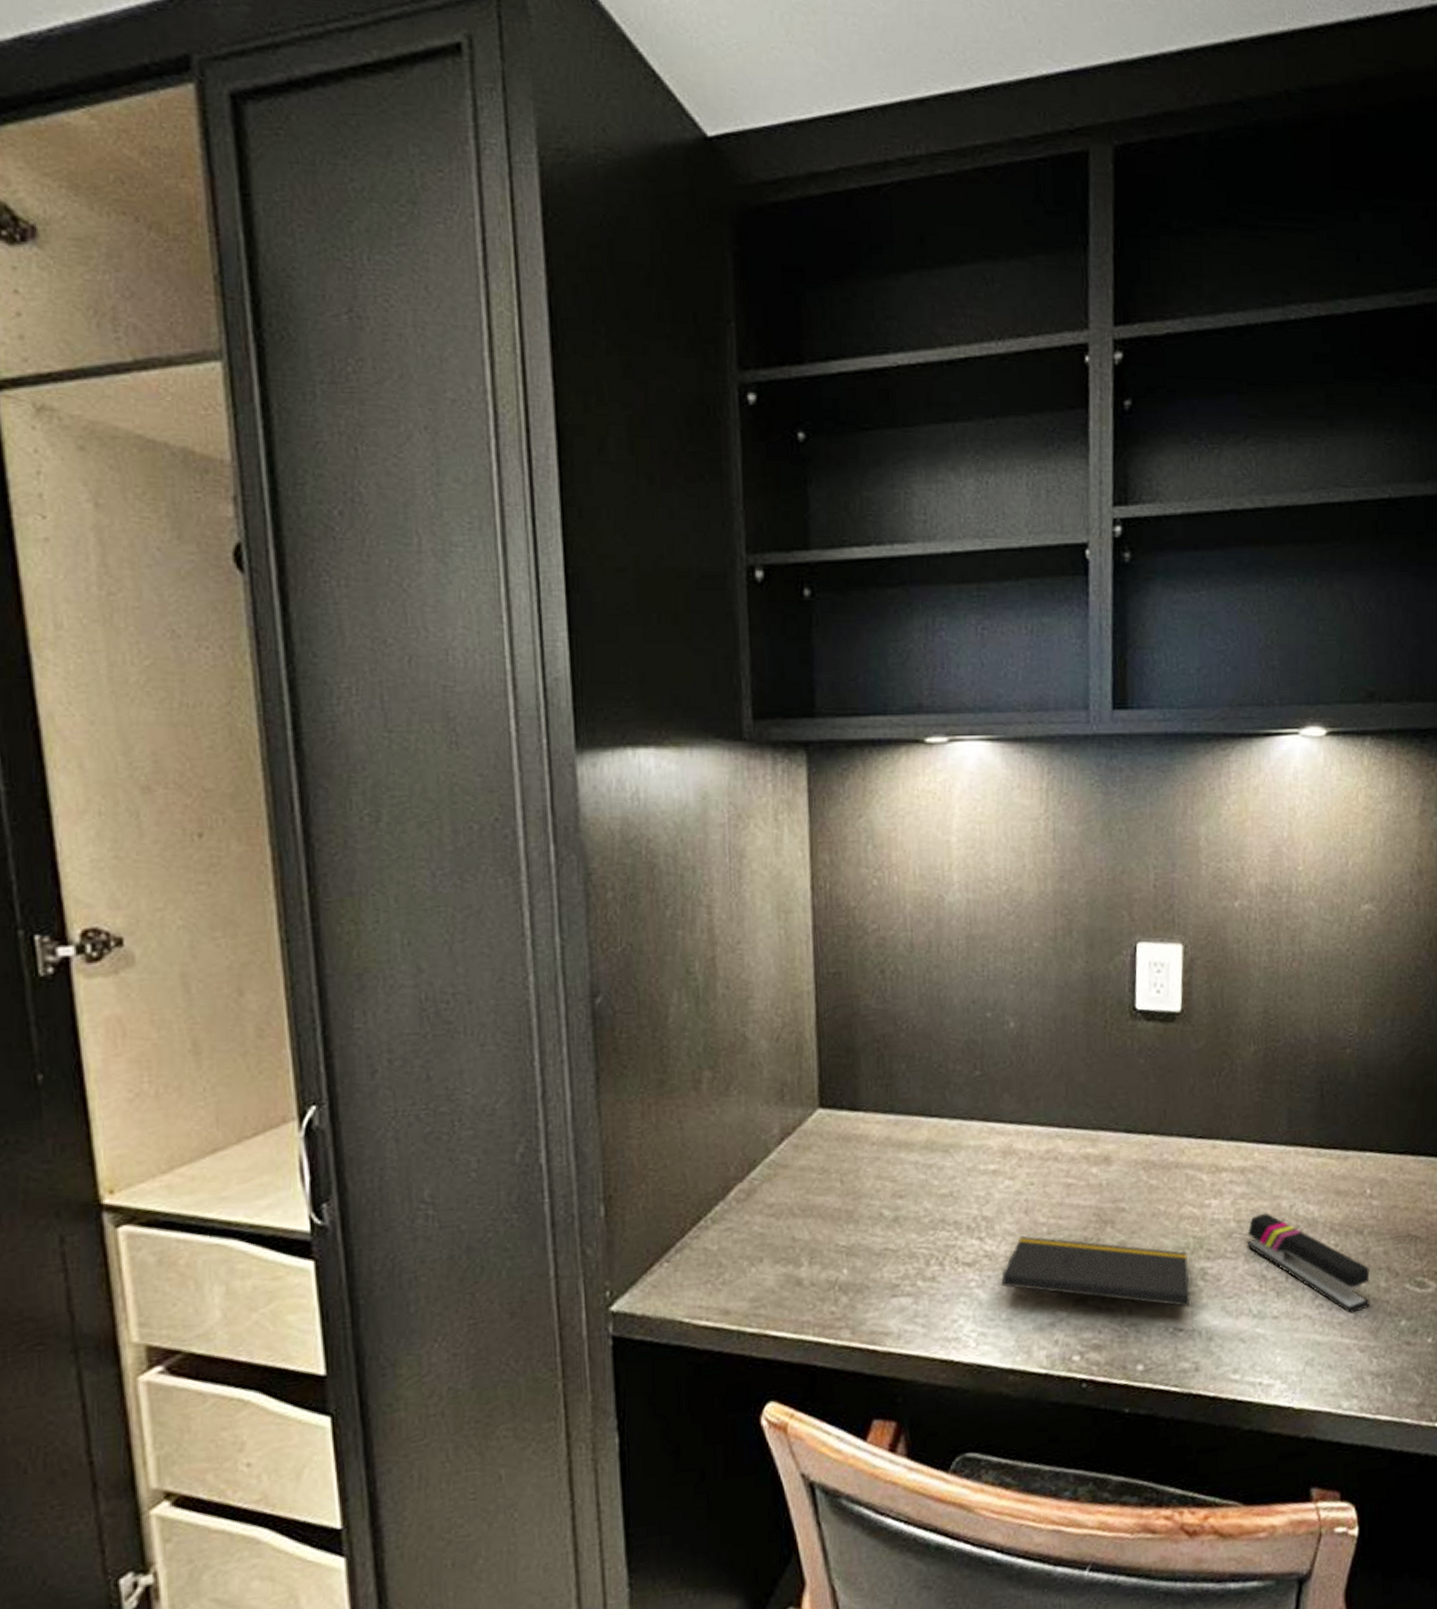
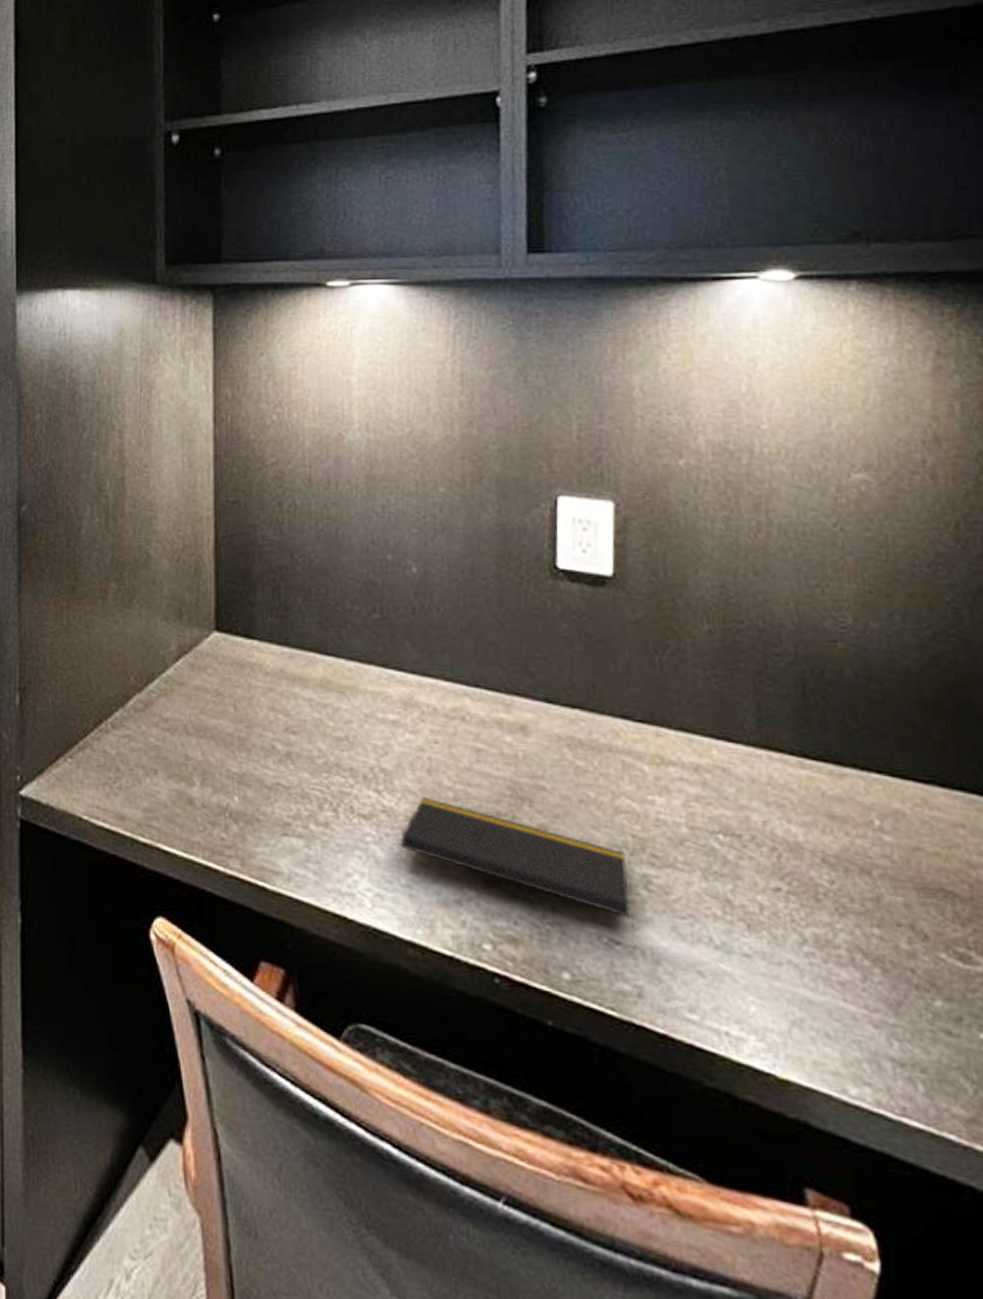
stapler: present [1246,1213,1370,1313] -> none [704,824,886,974]

